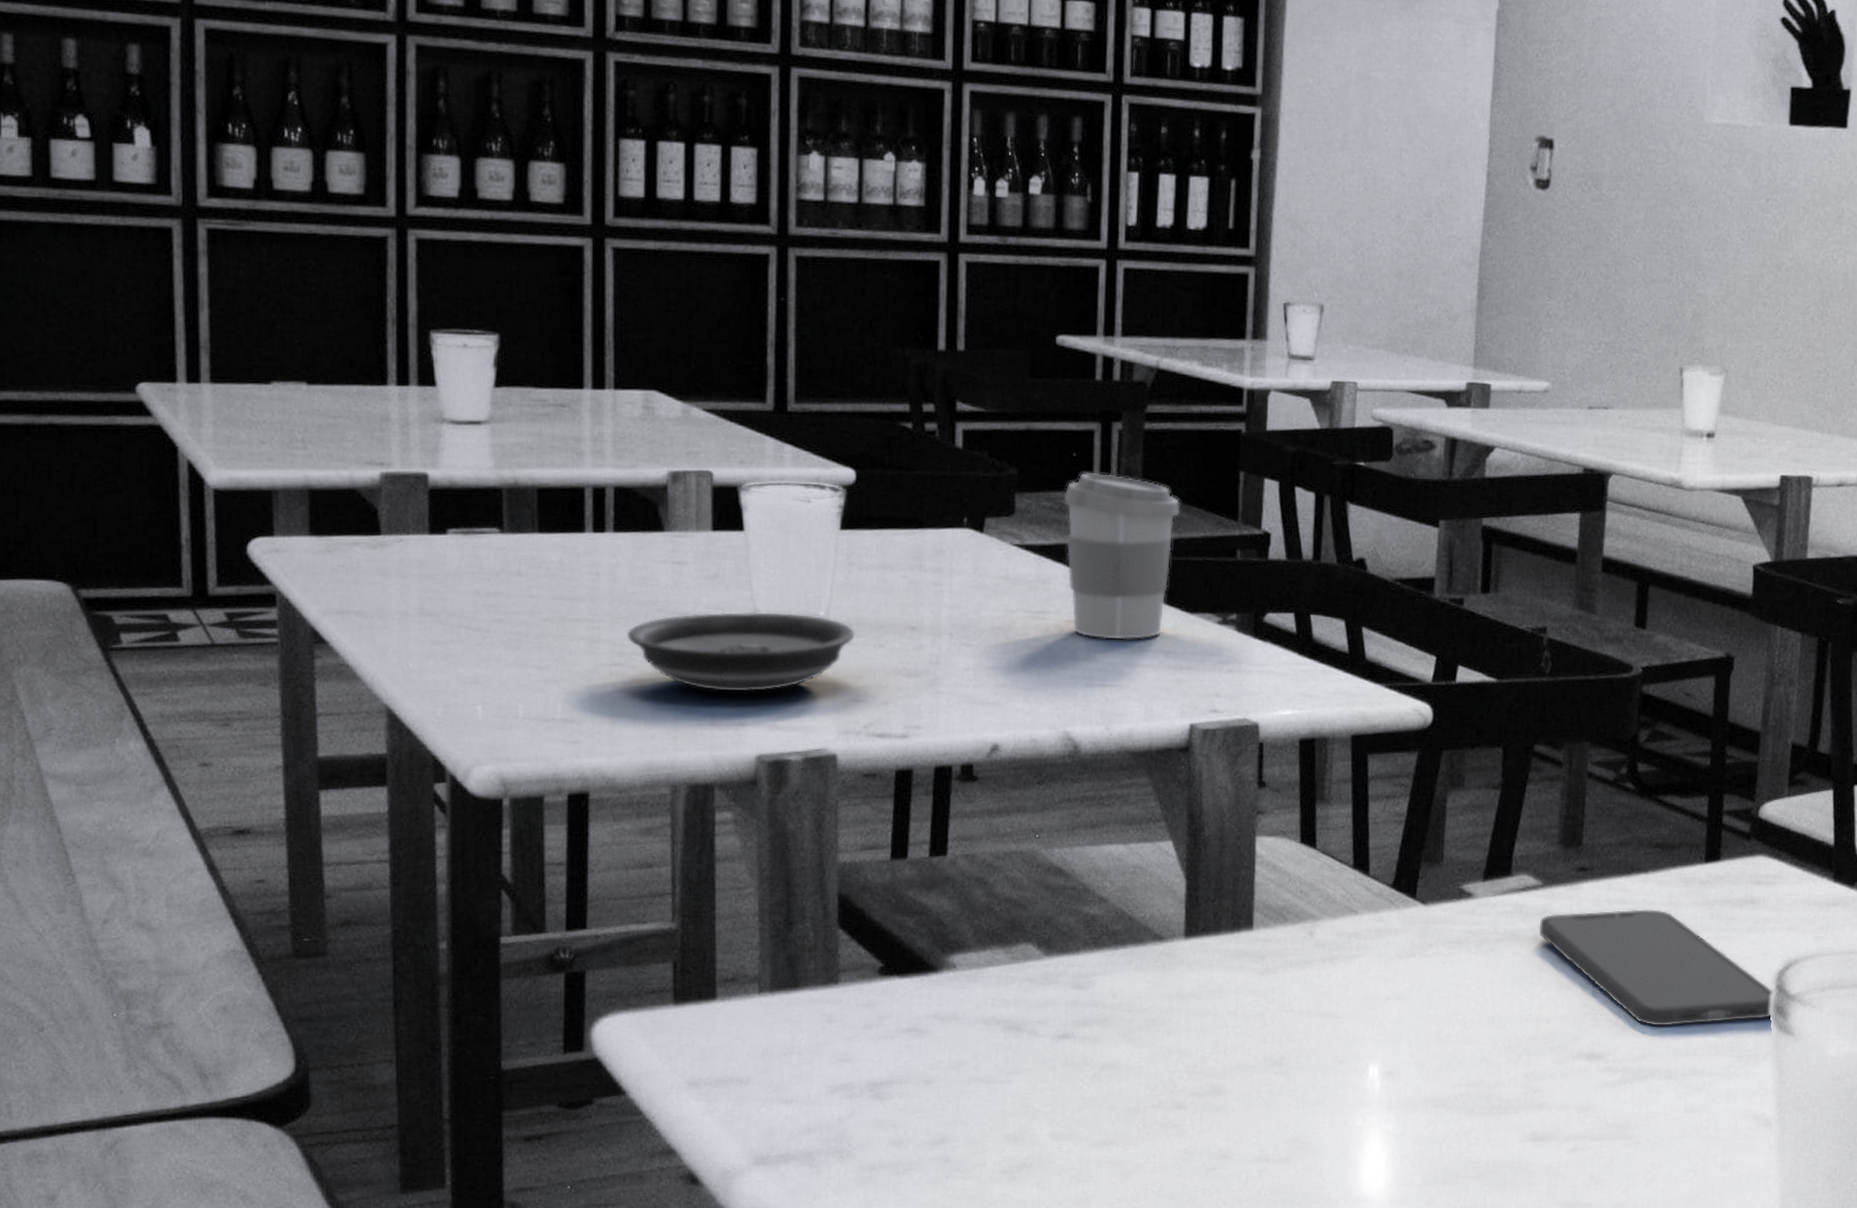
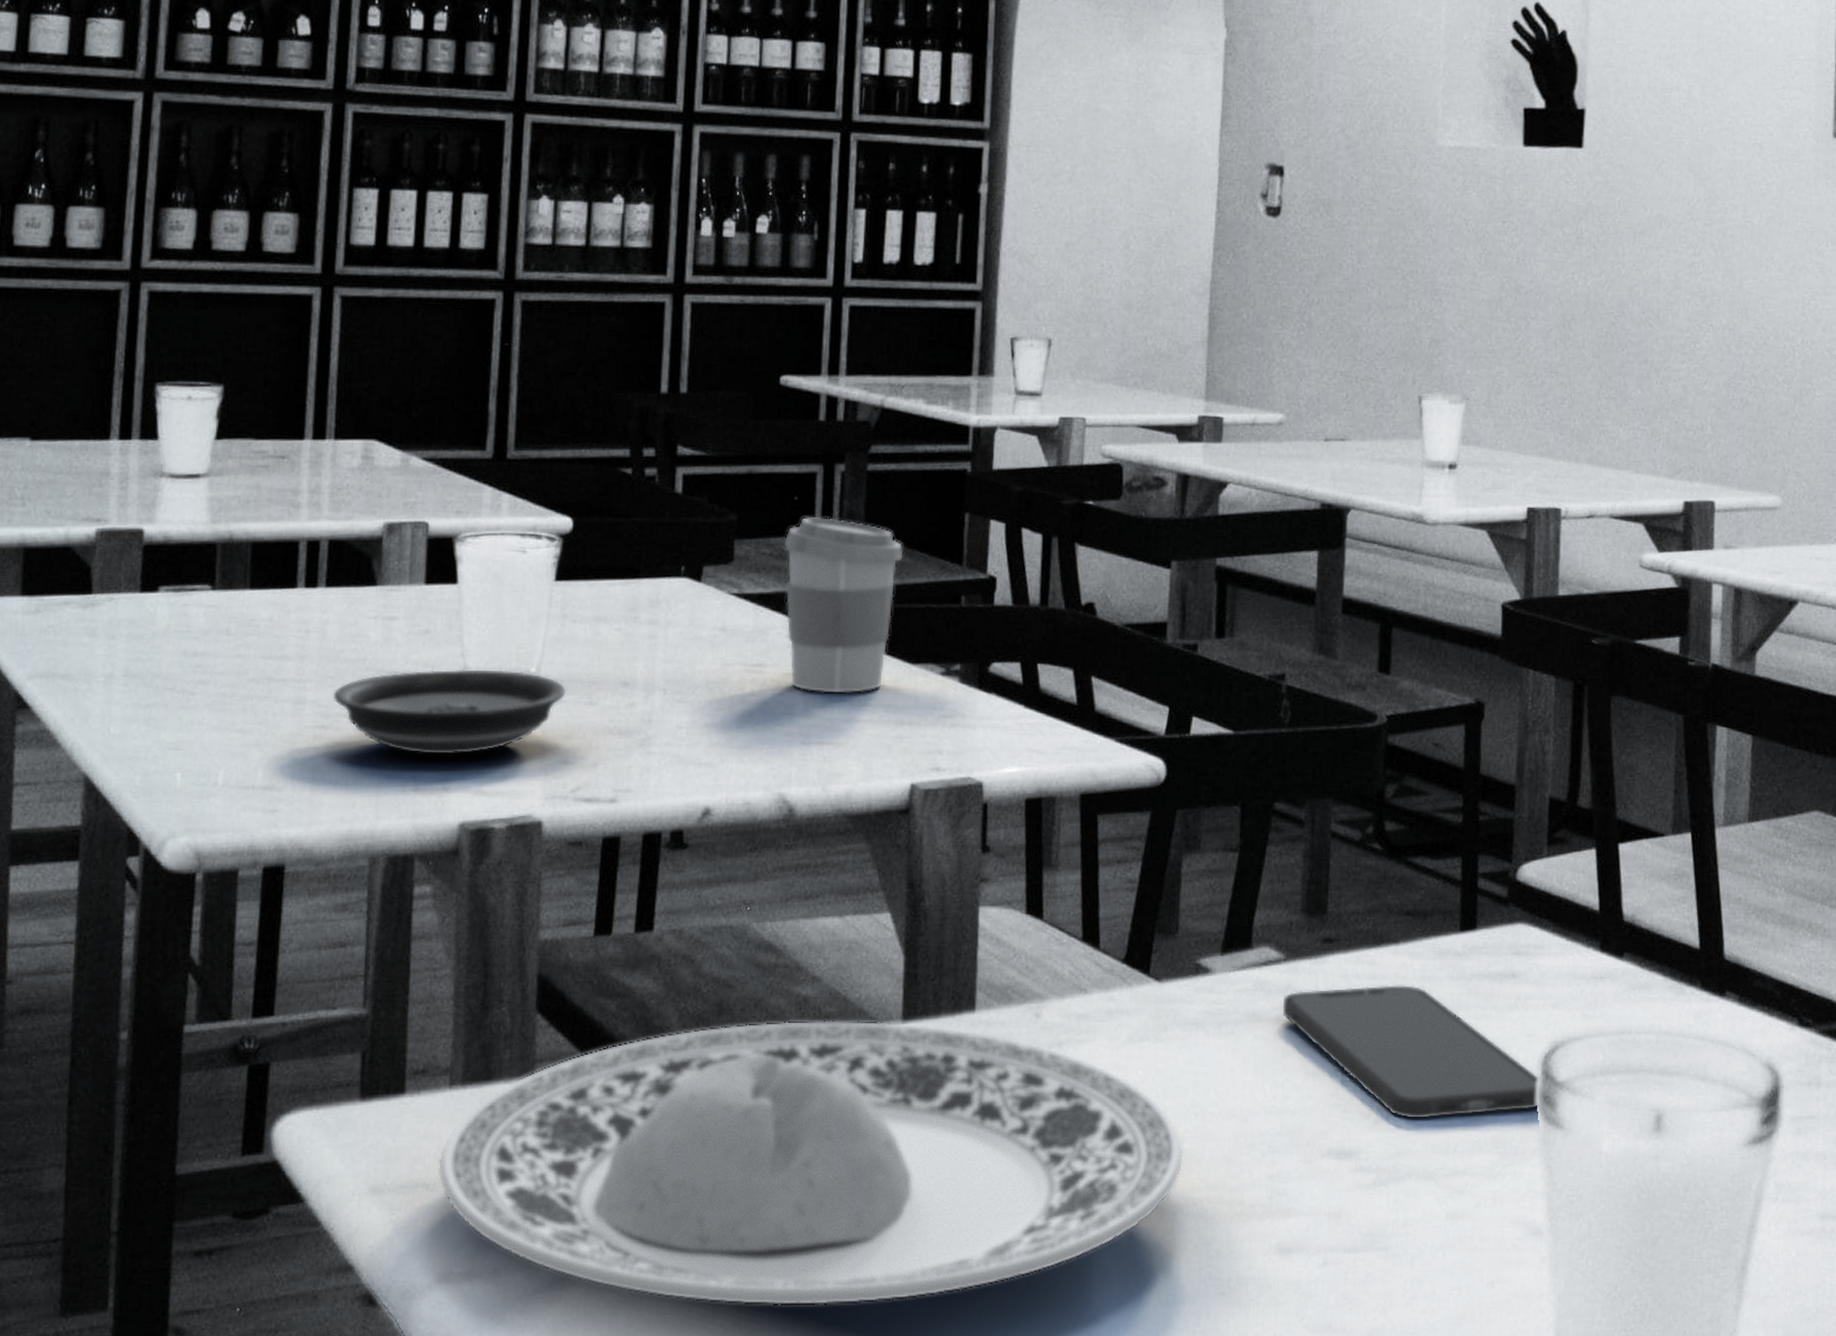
plate: none [750,936,1447,1185] -> present [437,1020,1185,1307]

